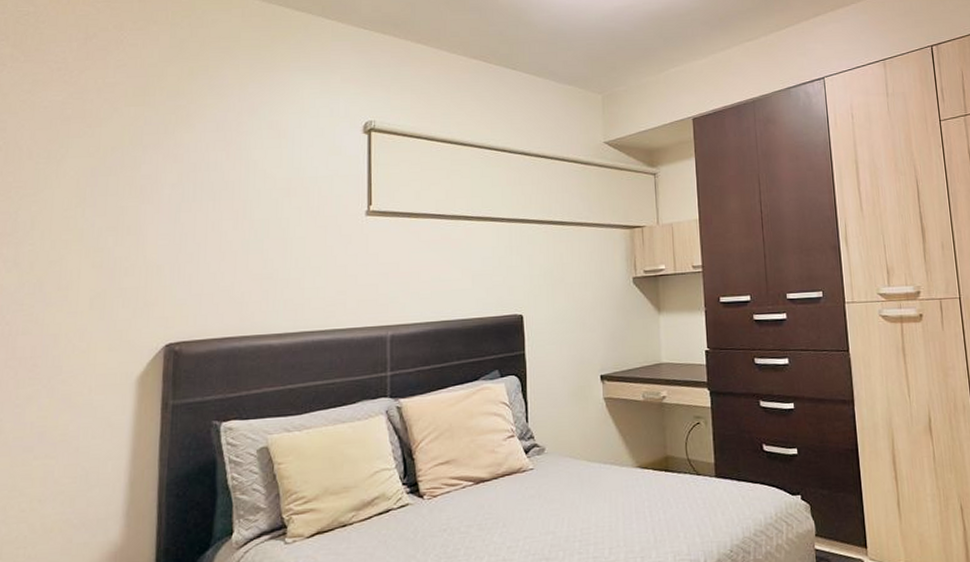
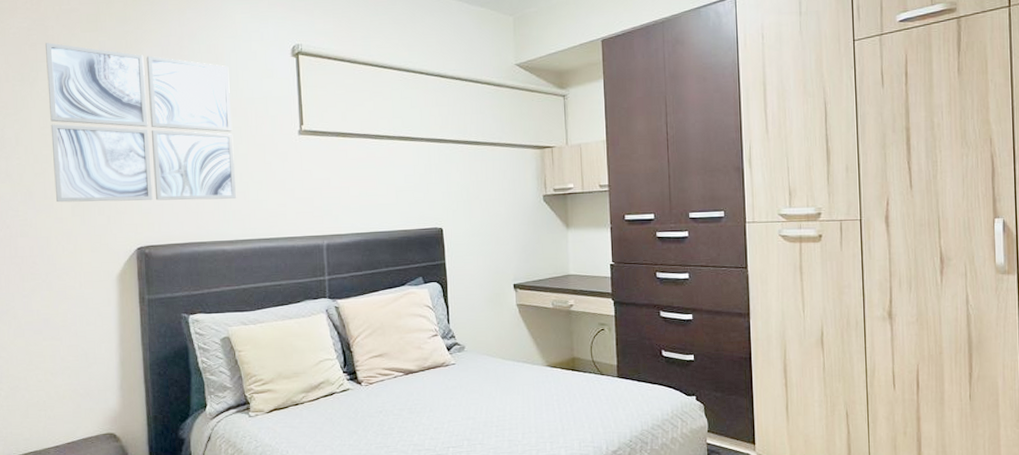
wall art: none [71,117,292,294] -> present [45,42,236,203]

